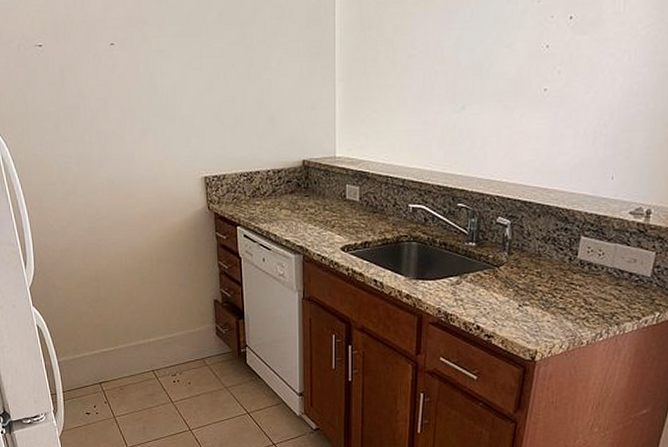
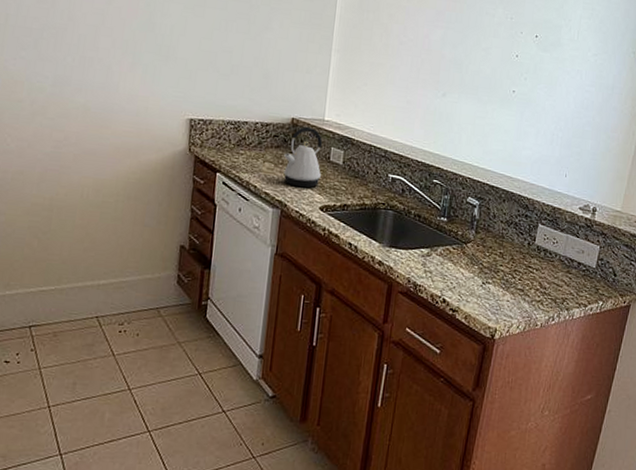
kettle: none [300,167,338,230] -> present [284,127,322,188]

